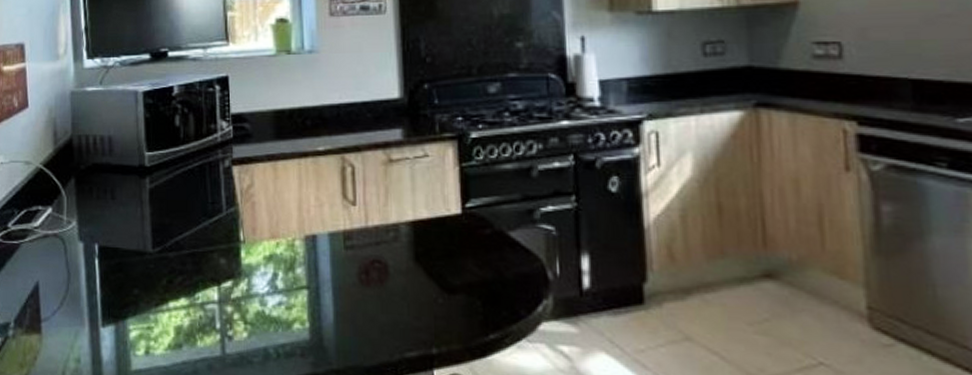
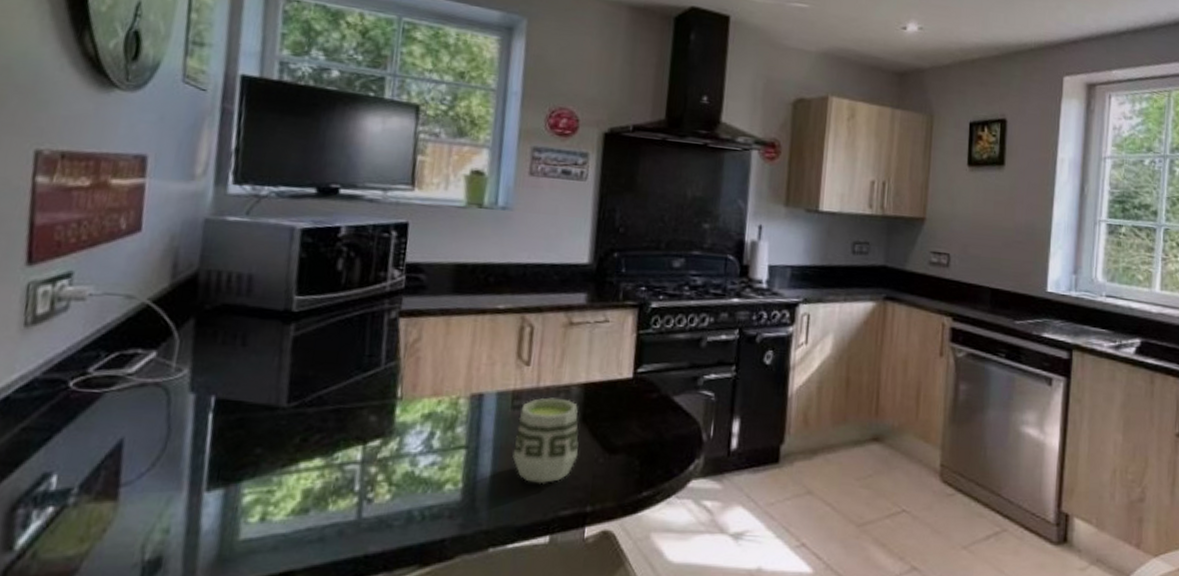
cup: none [351,237,417,325] -> present [512,397,579,485]

